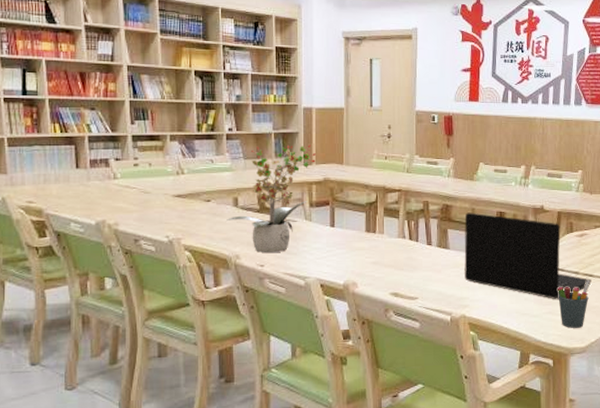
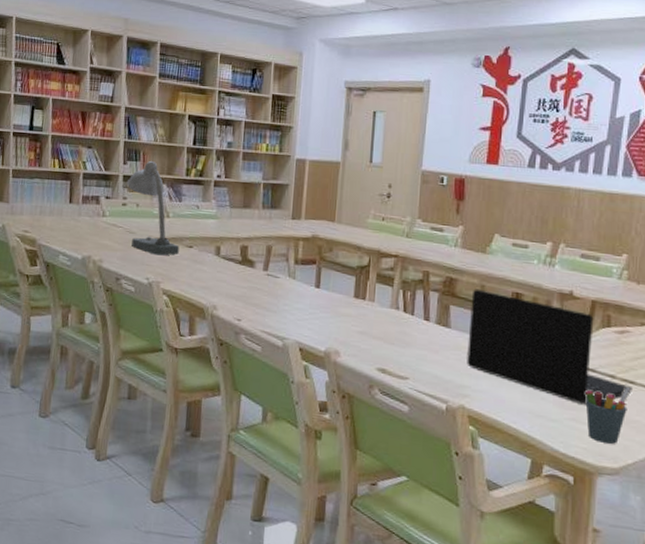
desk lamp: none [136,119,197,212] -> present [126,161,179,256]
potted plant: present [226,145,316,254] -> none [207,196,306,309]

